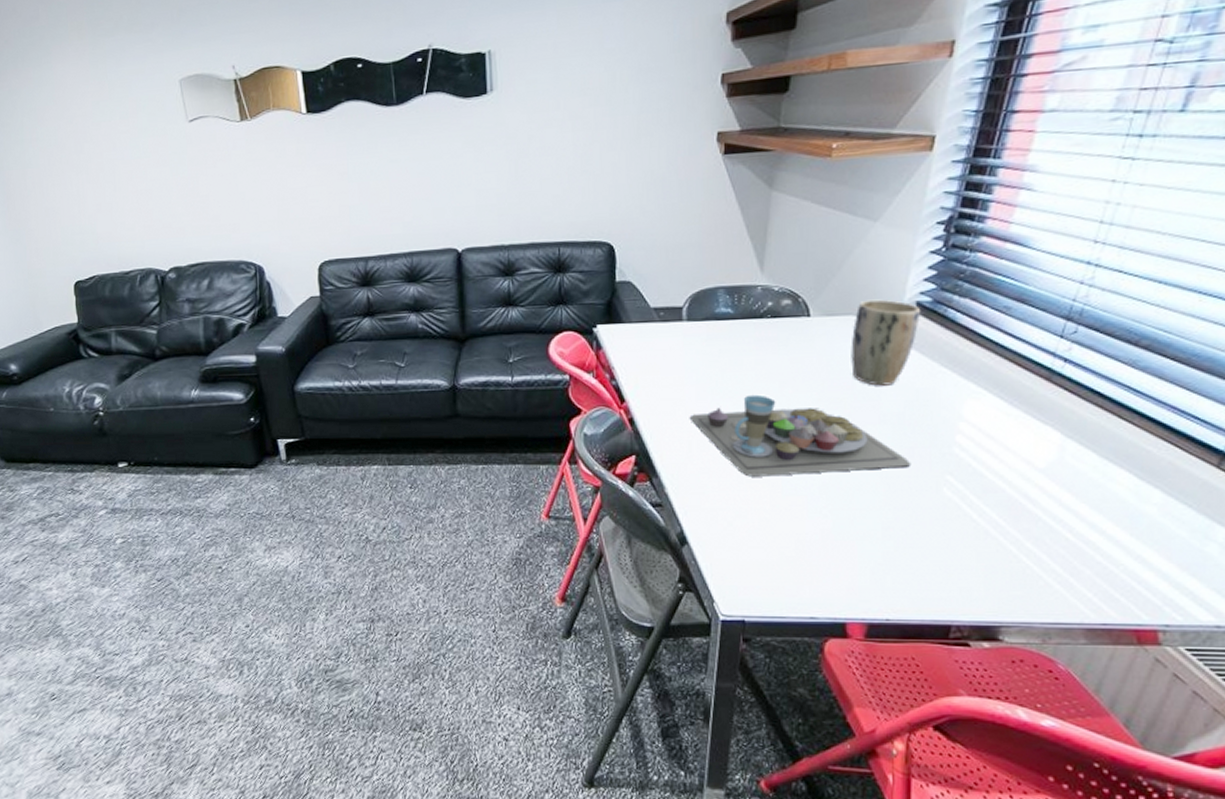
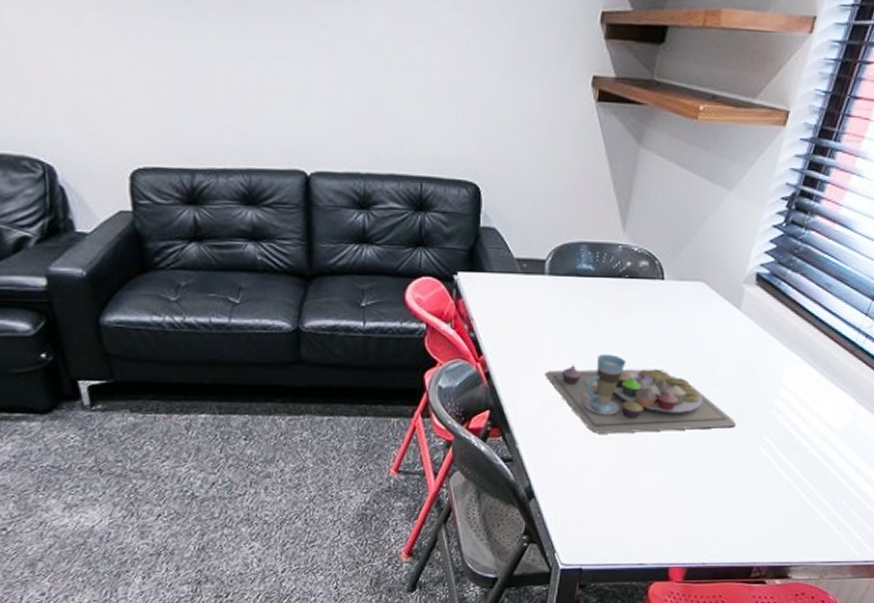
plant pot: present [851,299,920,386] -> none [695,267,759,351]

